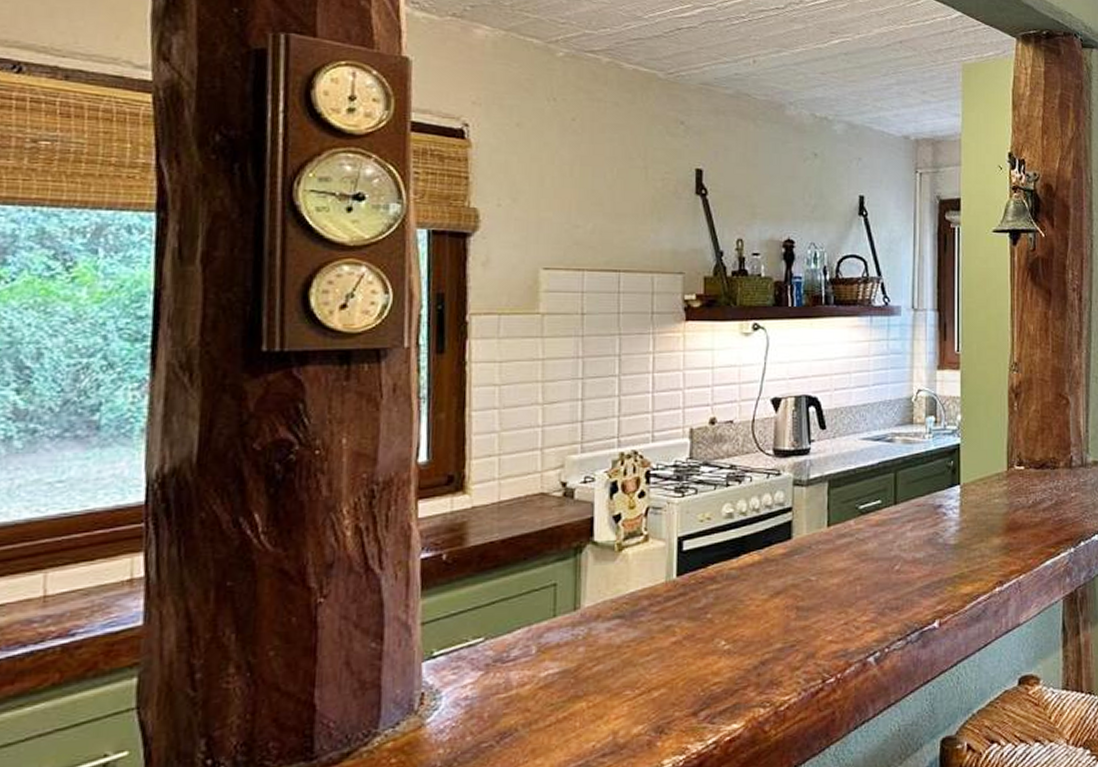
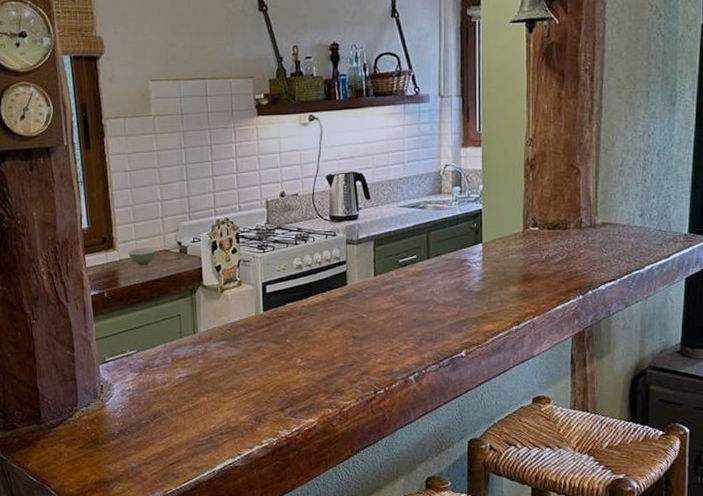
bowl: none [485,490,530,518] -> present [128,247,157,268]

